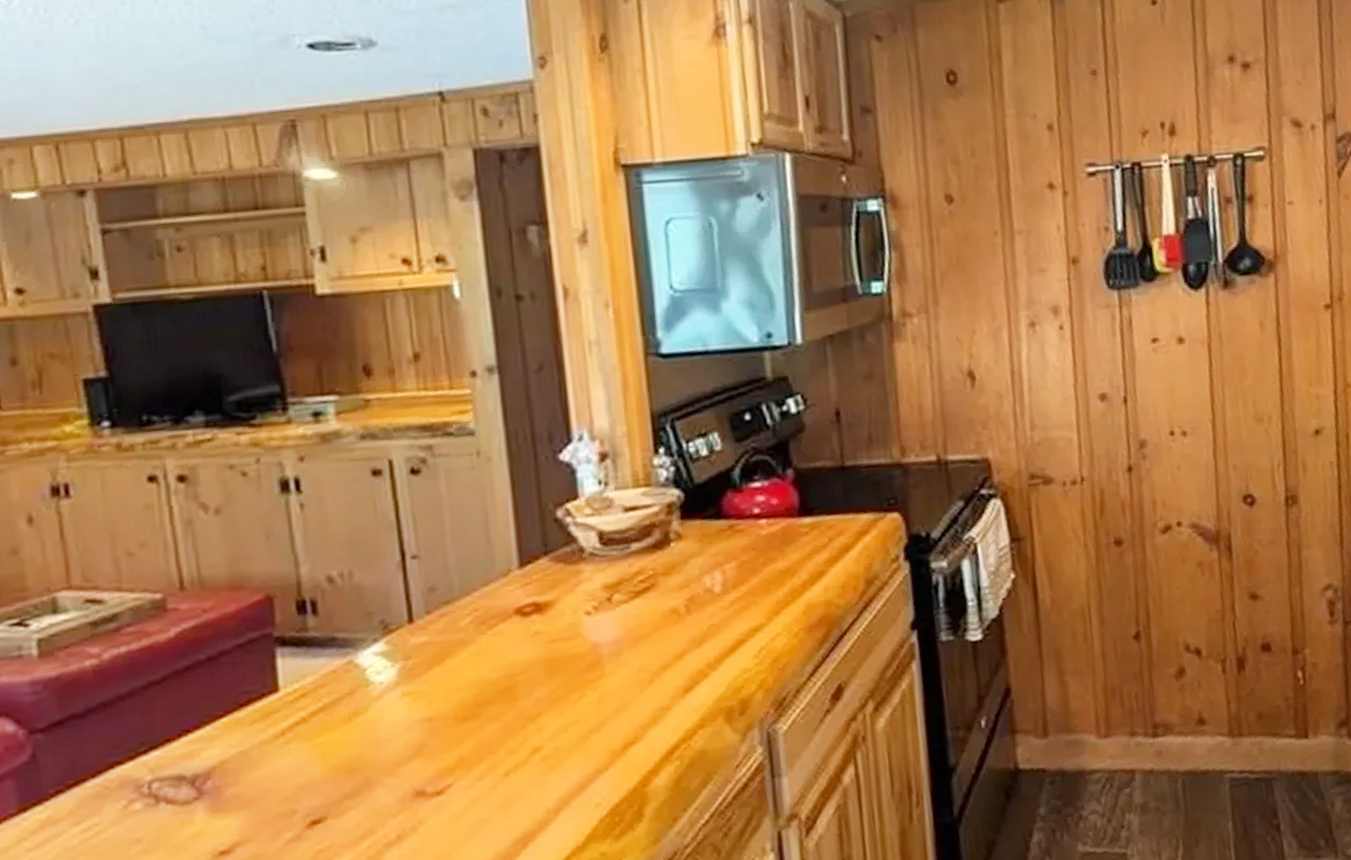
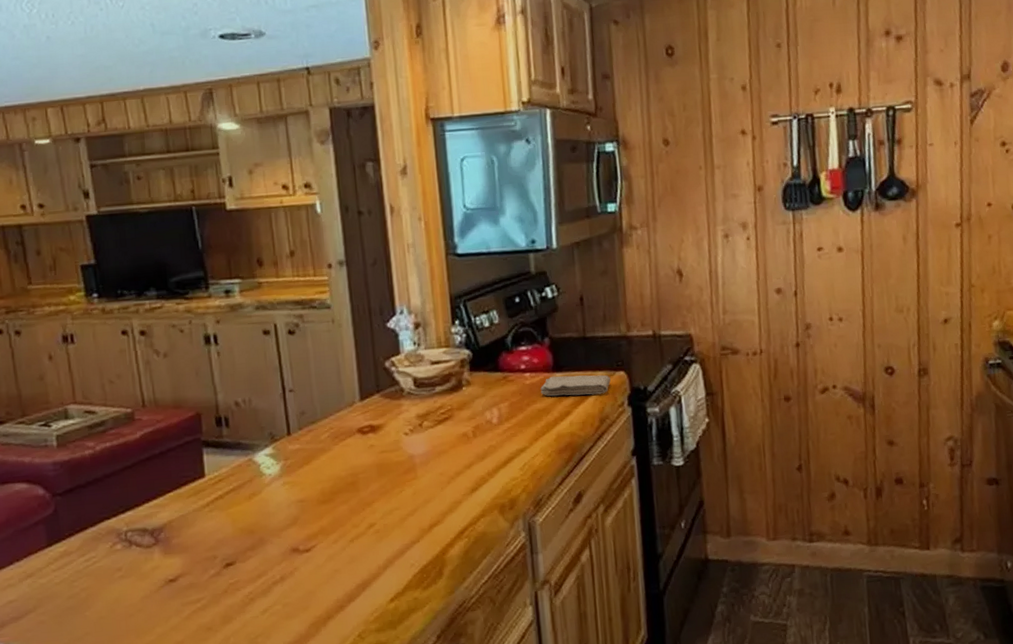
washcloth: none [782,518,880,551] -> present [540,375,611,396]

